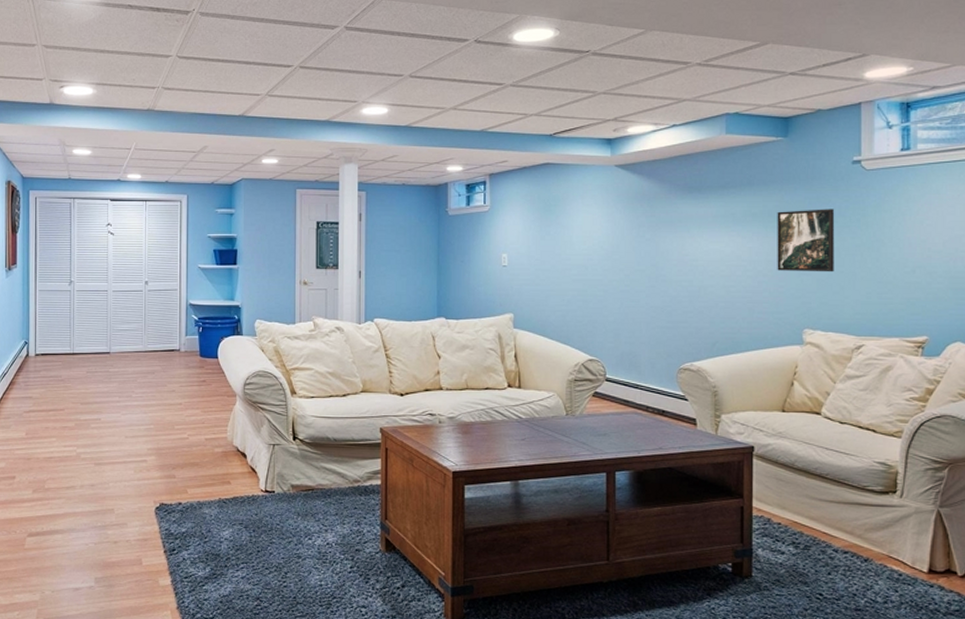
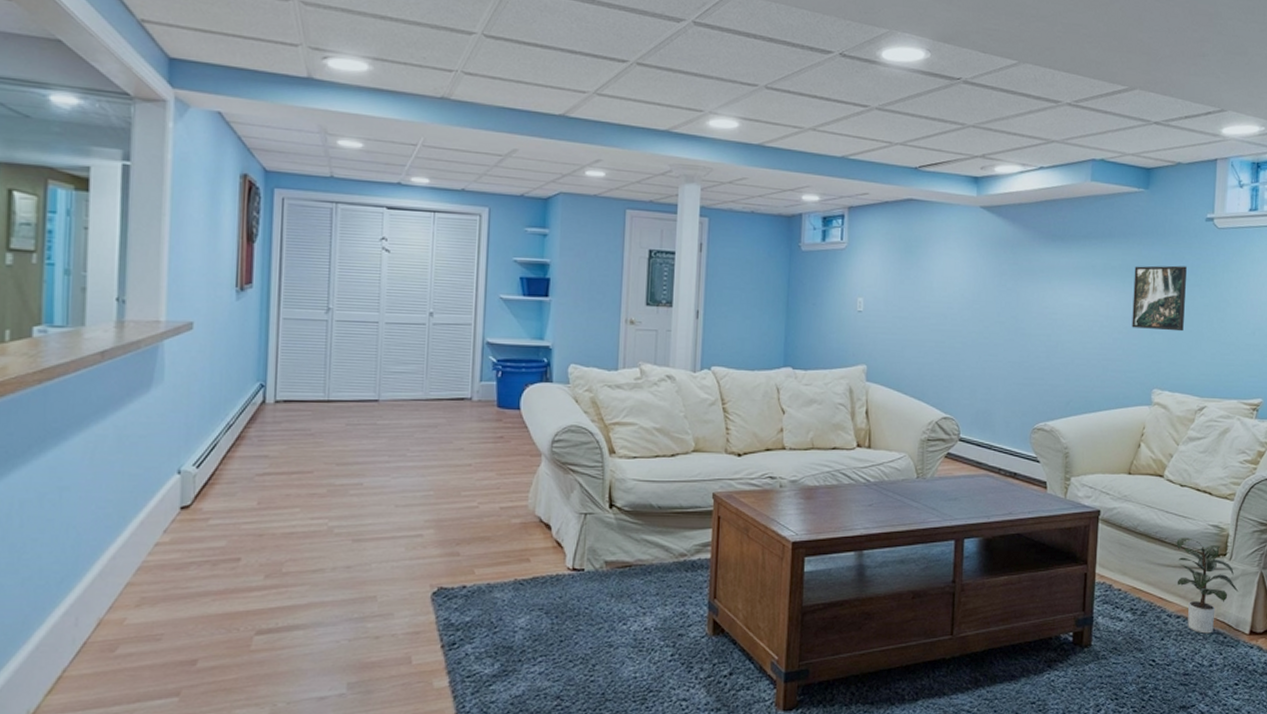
potted plant: none [839,474,913,570] -> present [1176,537,1239,634]

